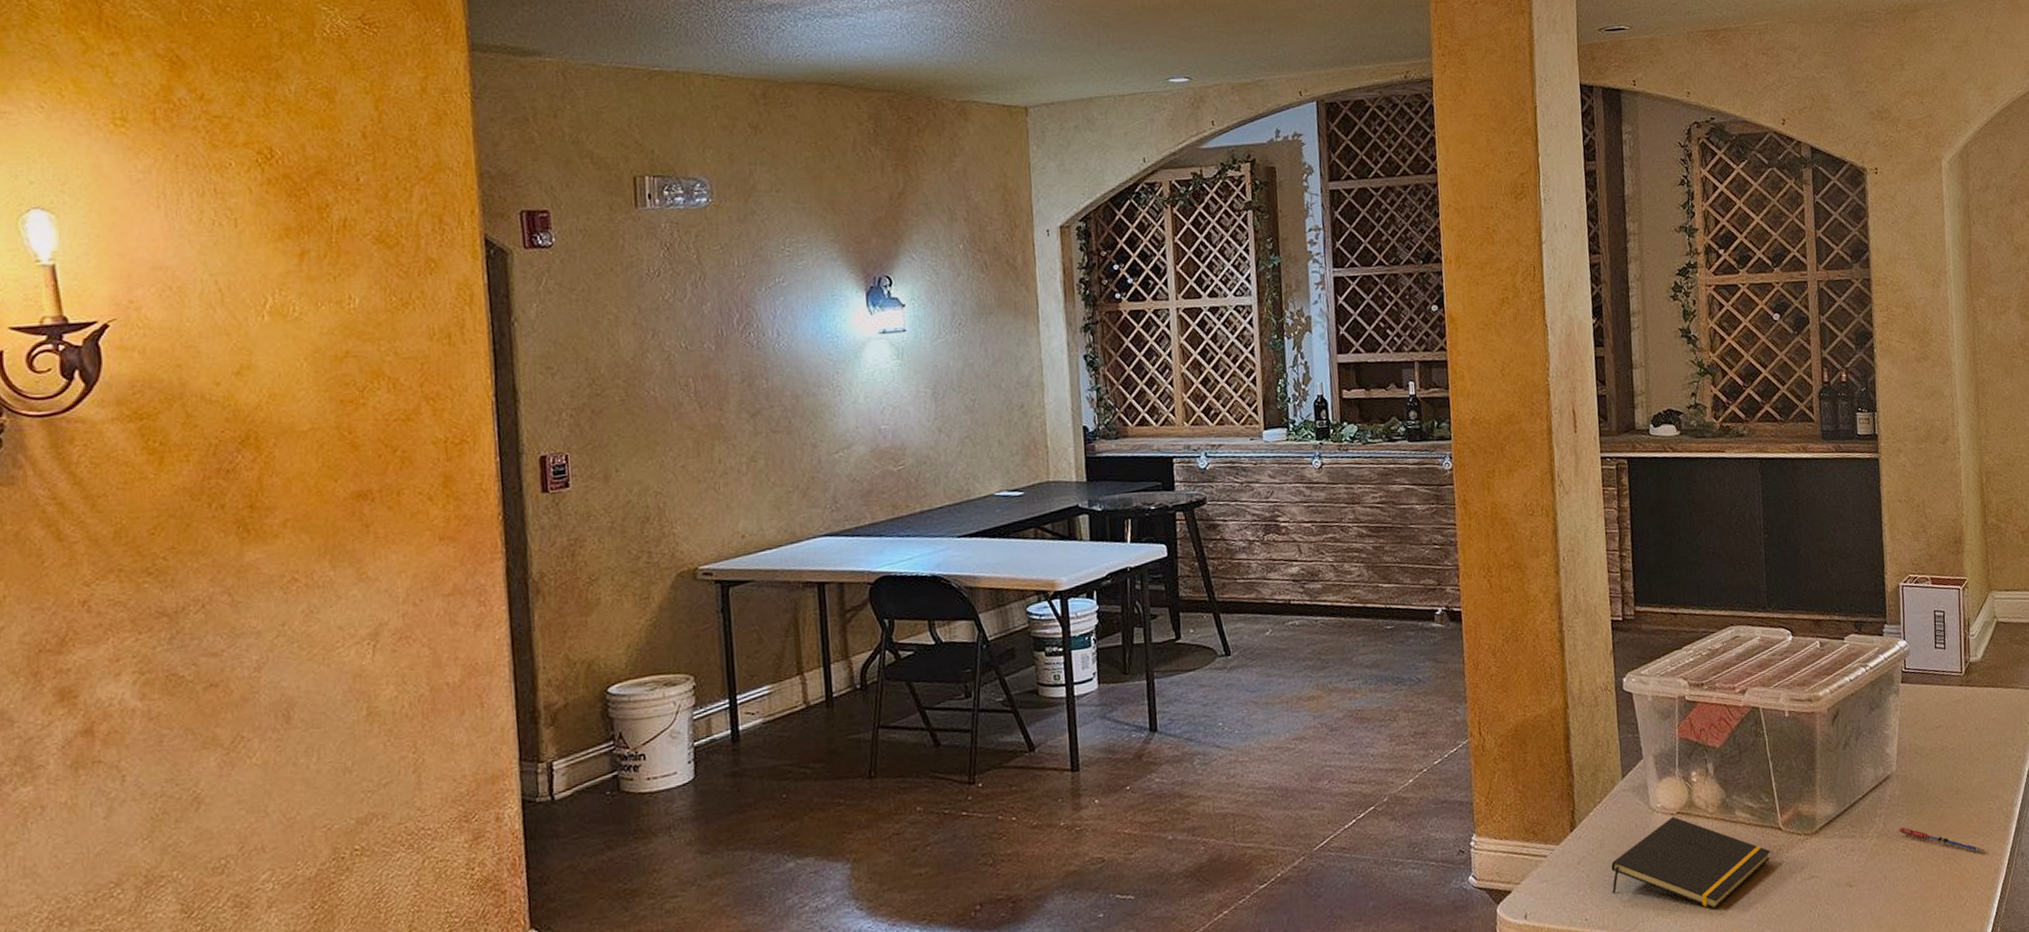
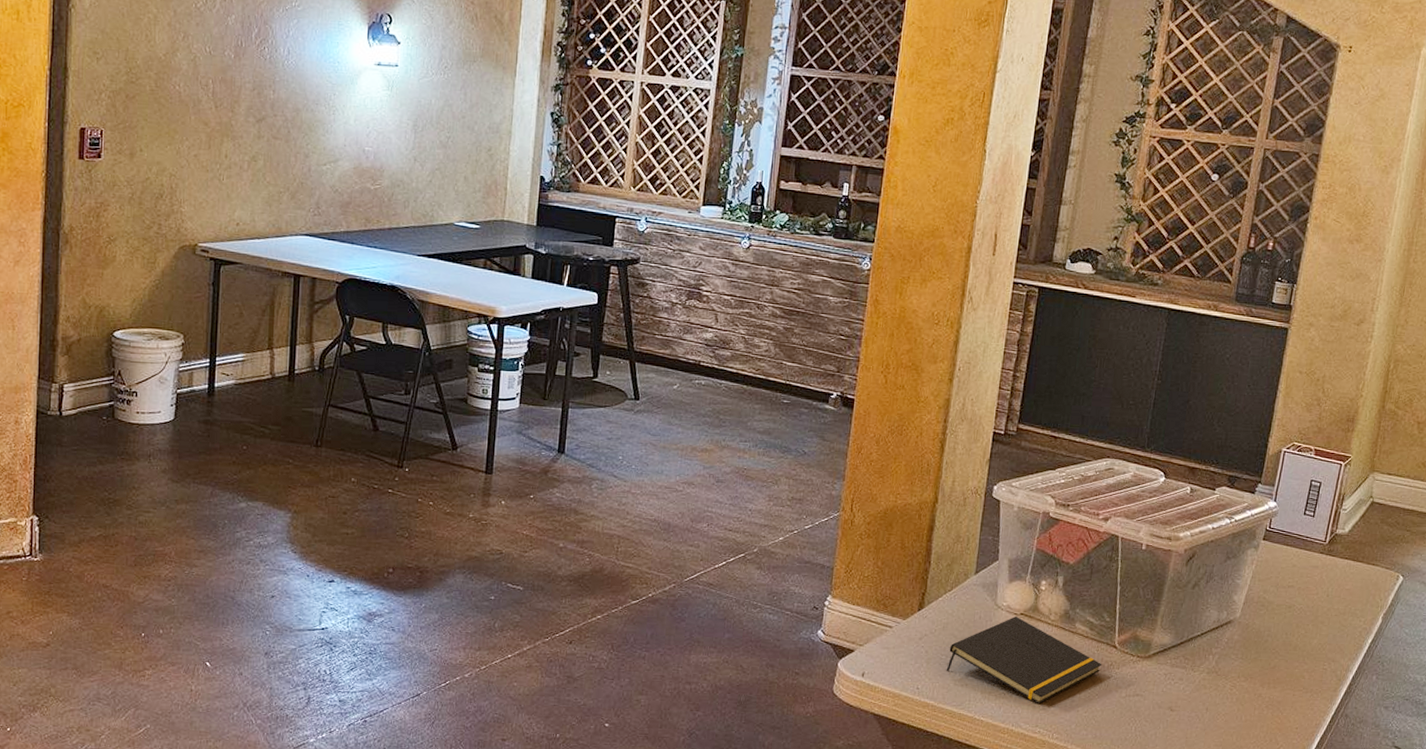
pen: present [1899,827,1985,853] -> none [1230,668,1310,707]

